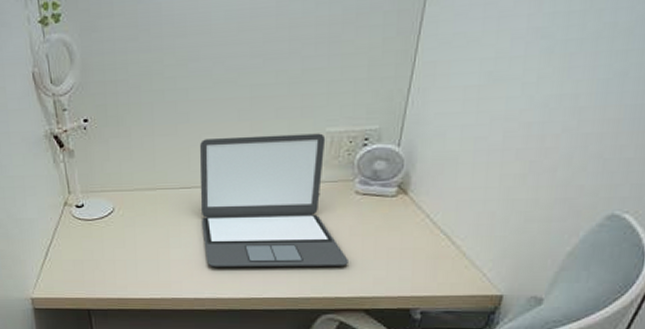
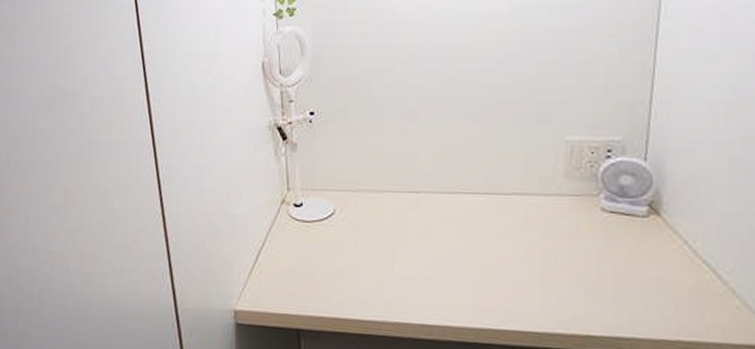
laptop: present [200,133,348,268] -> none [429,139,599,297]

